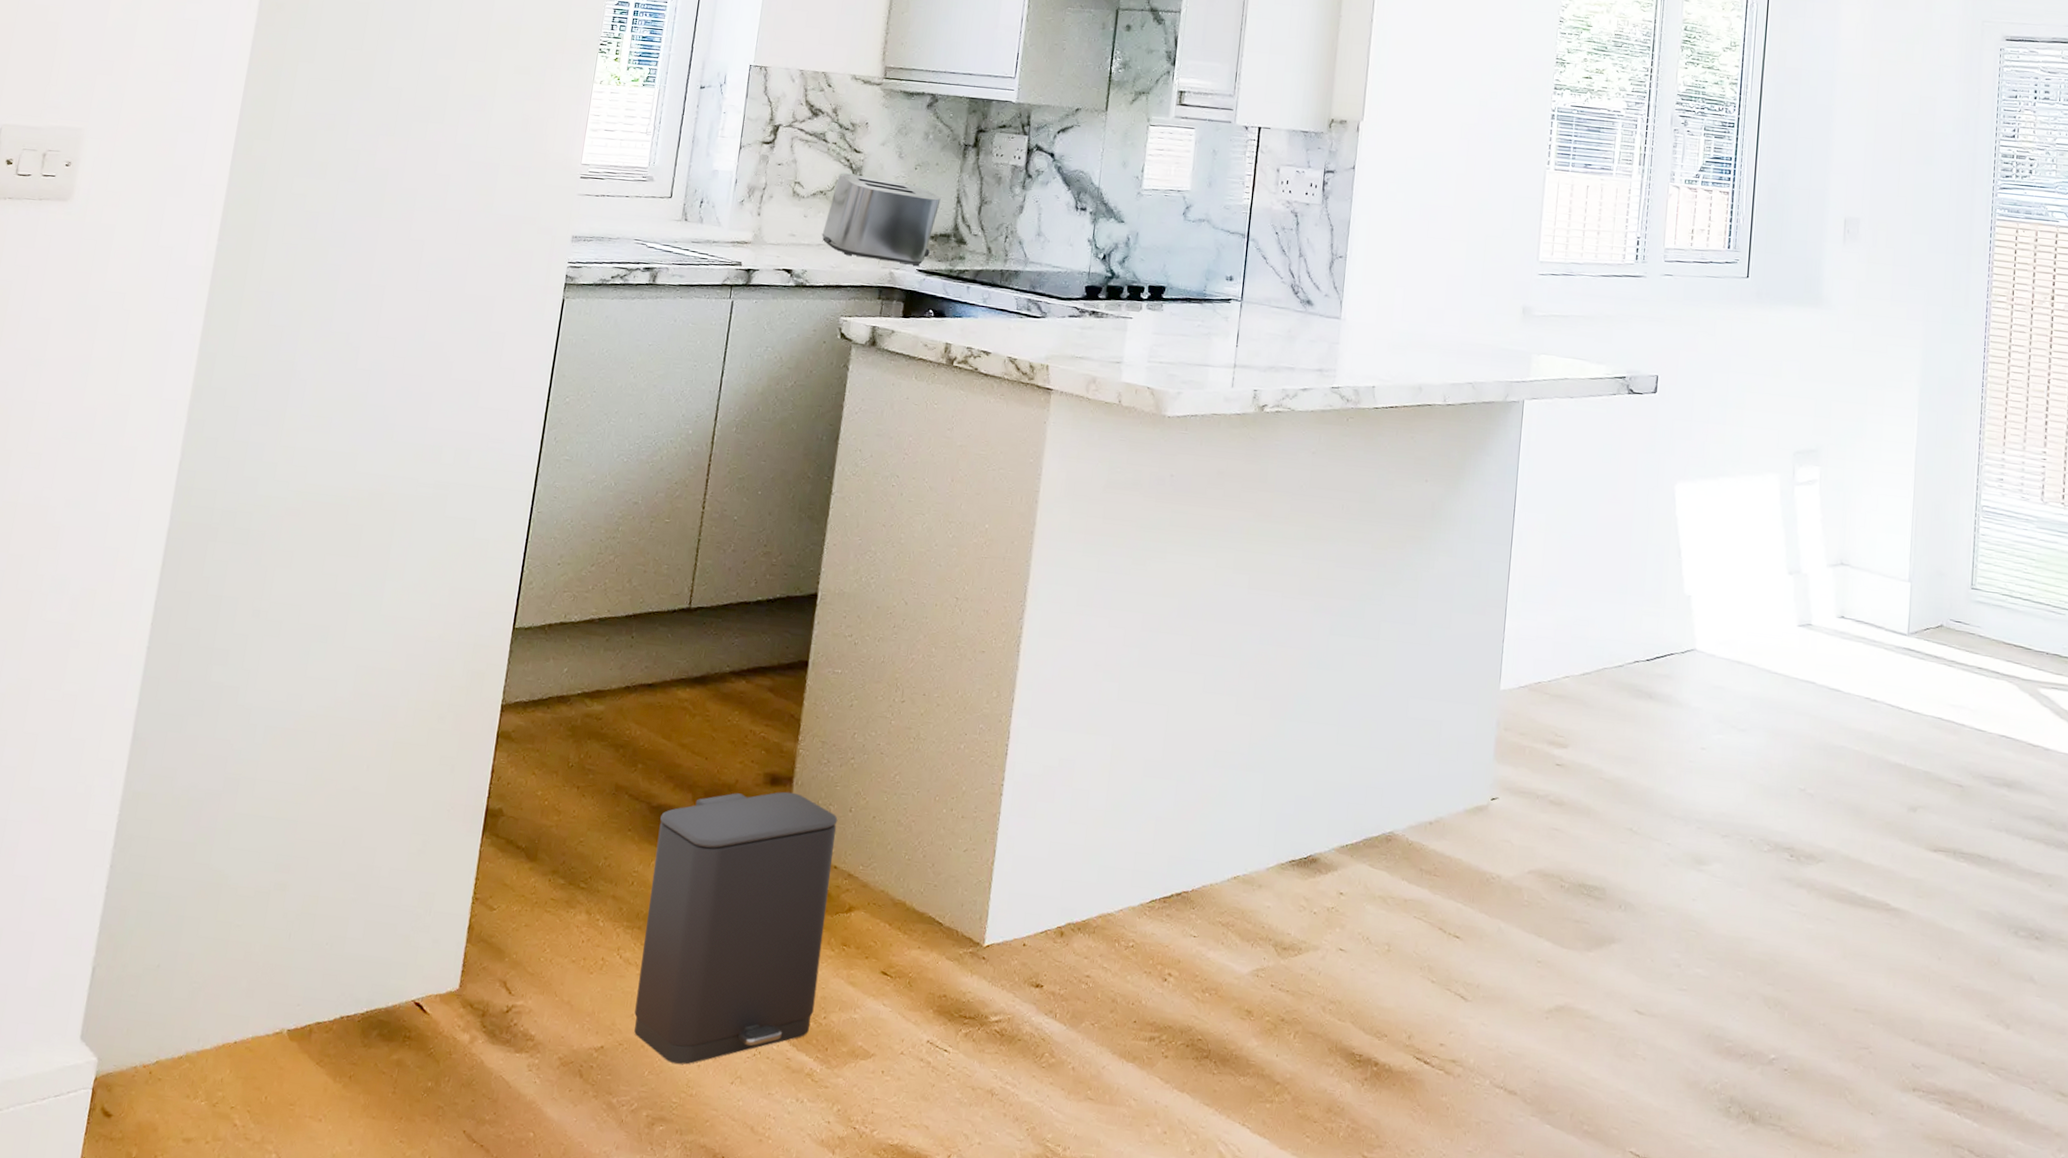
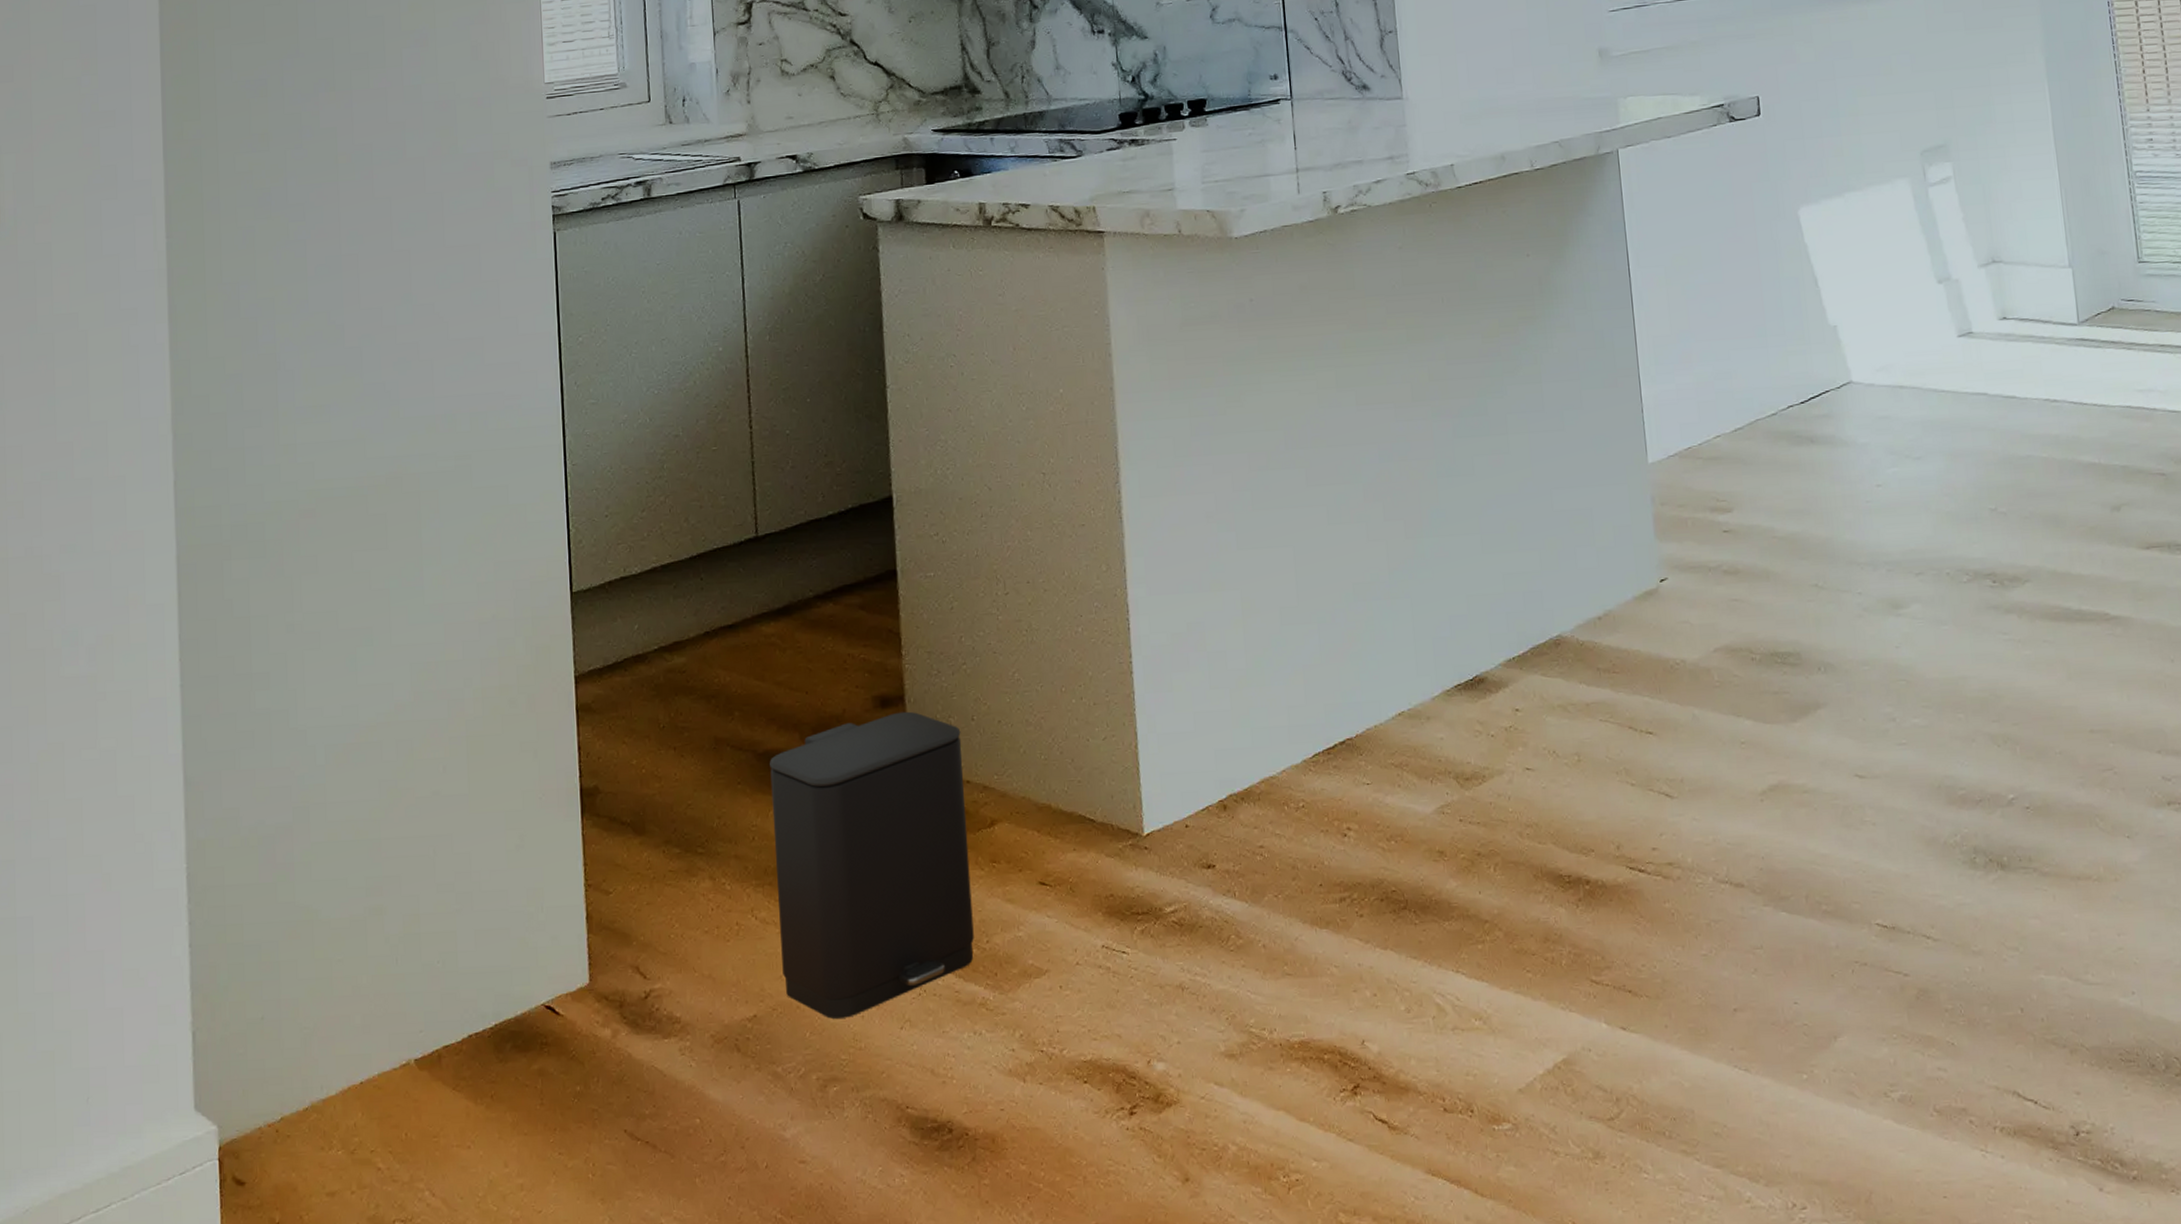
toaster: present [822,173,941,266] -> none [821,39,944,128]

